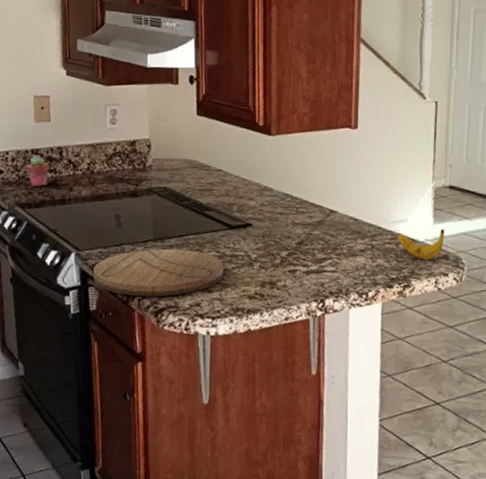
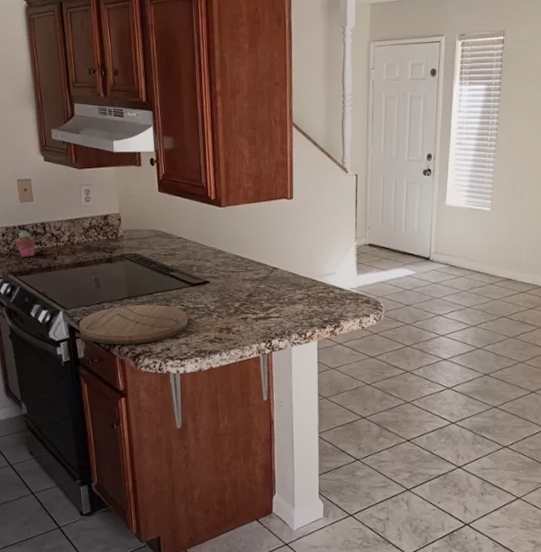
banana: present [396,229,445,260] -> none [327,279,366,305]

